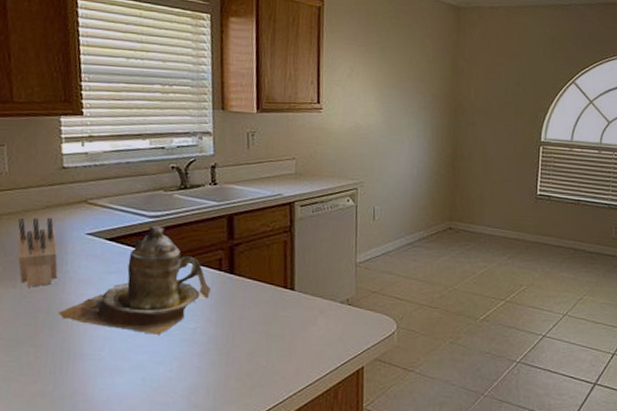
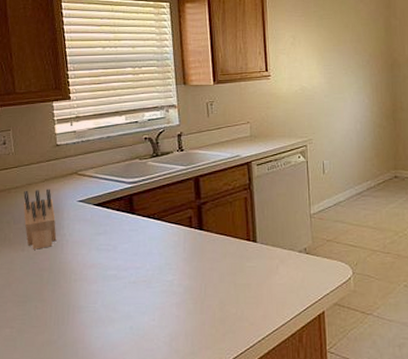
teapot: present [58,225,211,335] -> none [58,190,183,288]

